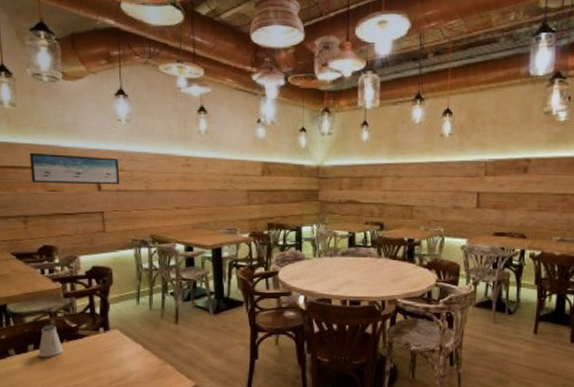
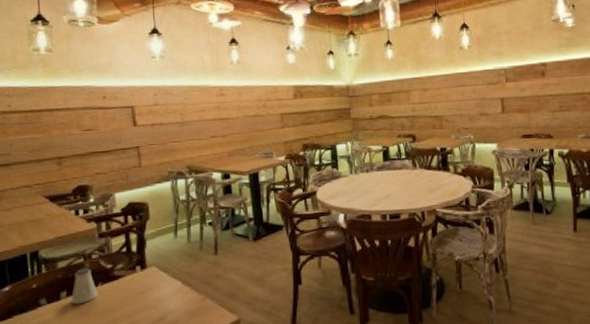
wall art: present [29,152,120,184] -> none [64,93,156,124]

